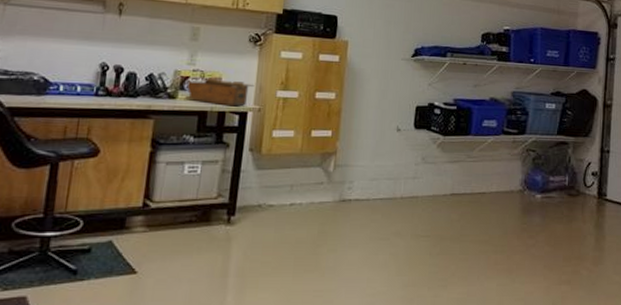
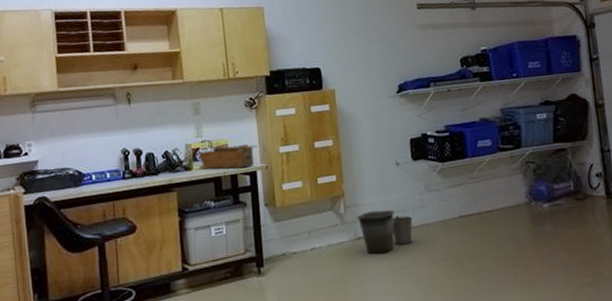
waste bin: none [345,174,386,221] -> present [356,210,395,254]
bucket: none [379,183,403,214] -> present [392,215,413,245]

